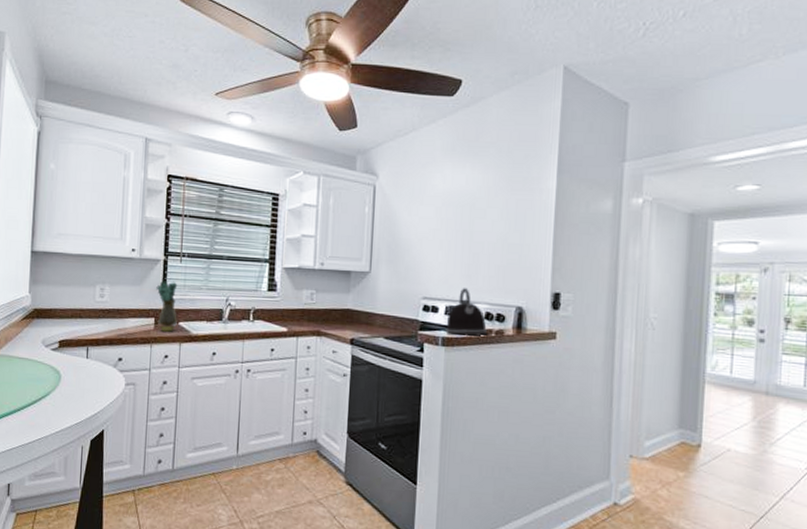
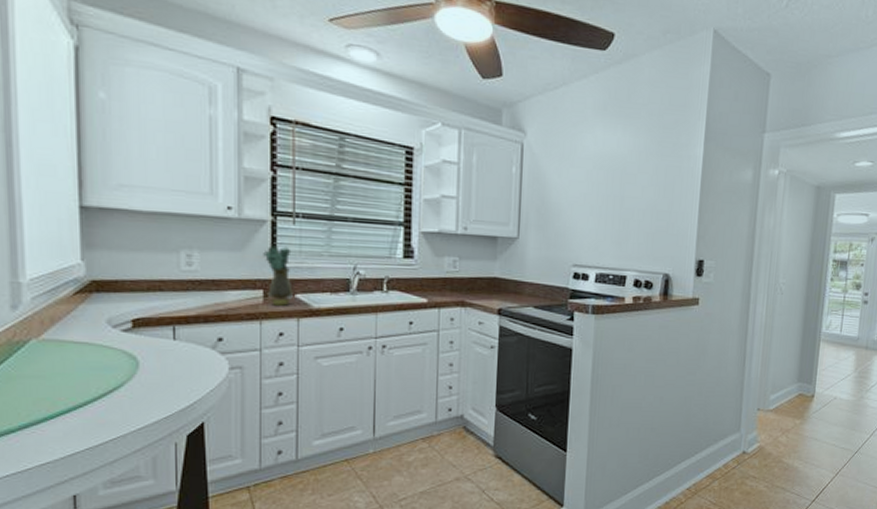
kettle: present [445,288,487,337] -> none [596,255,636,304]

